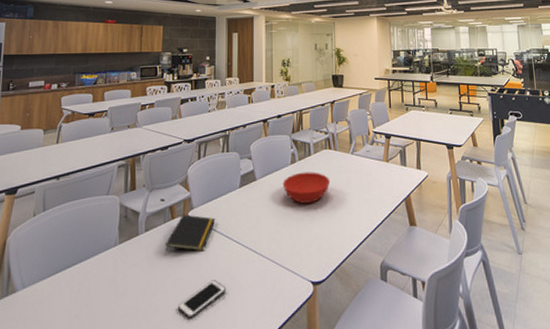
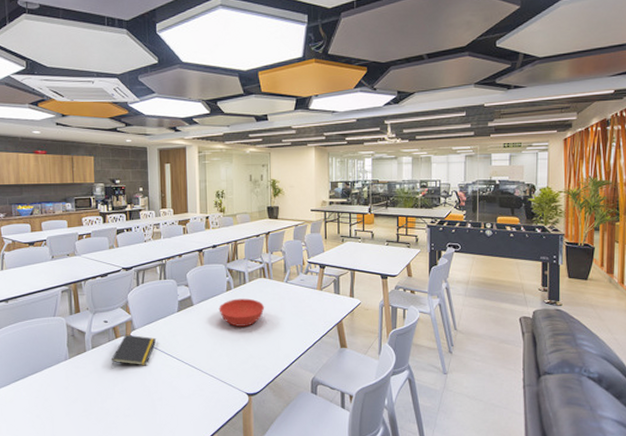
cell phone: present [177,280,227,319] -> none [126,390,169,421]

